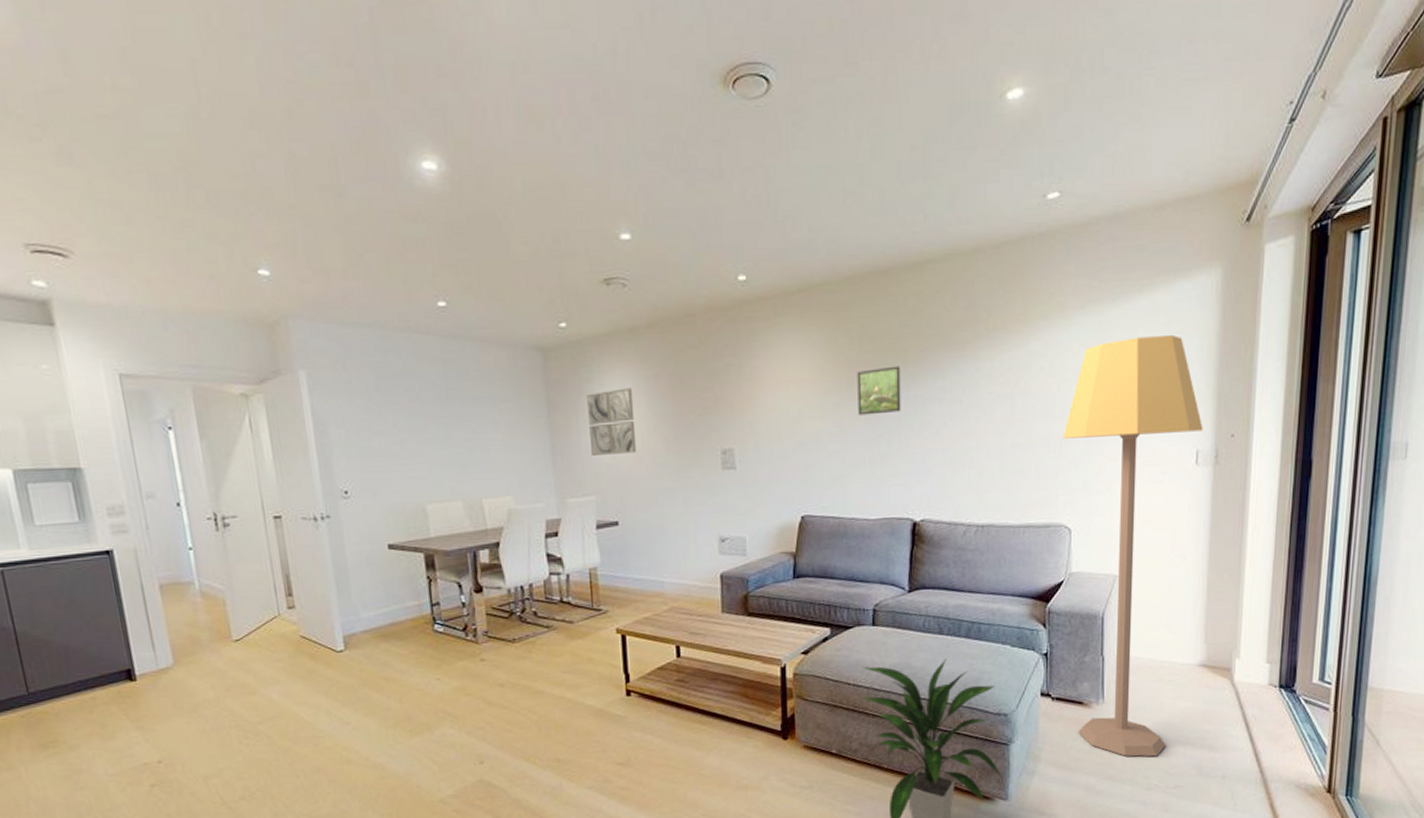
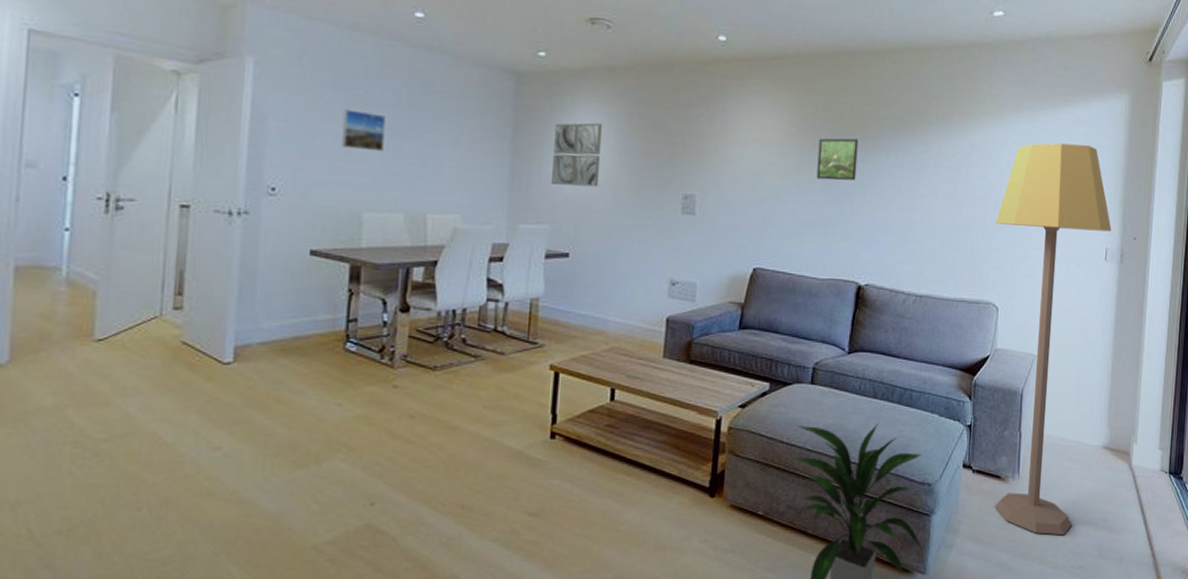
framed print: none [392,408,433,446] -> present [341,109,386,152]

